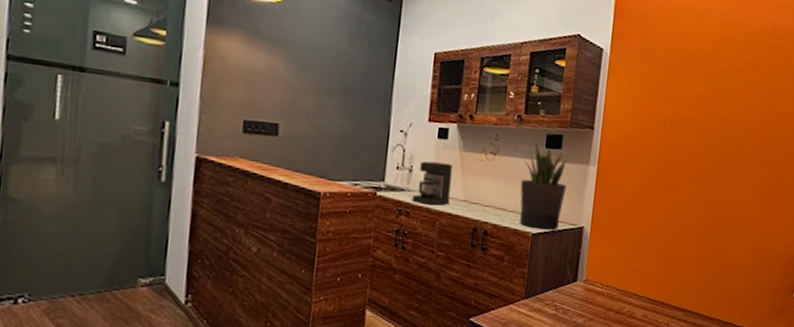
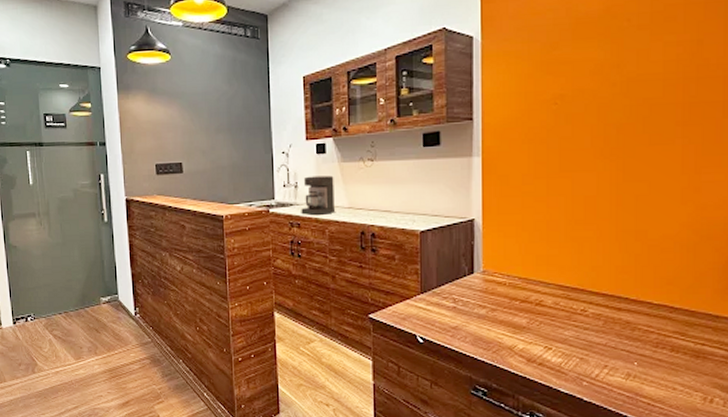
planter: present [519,141,568,231] -> none [402,141,450,227]

